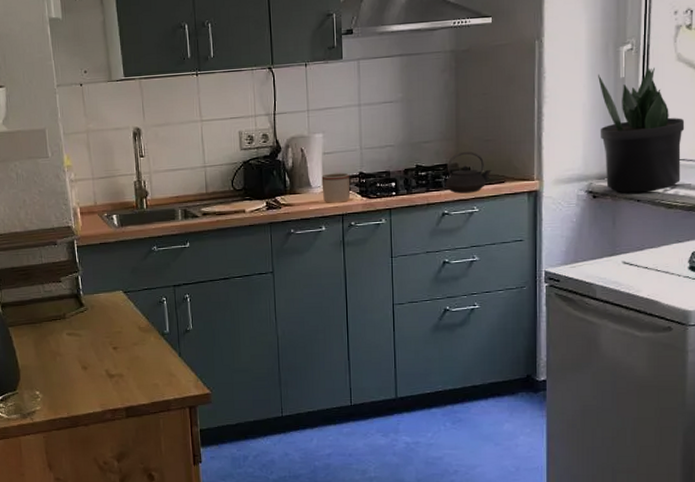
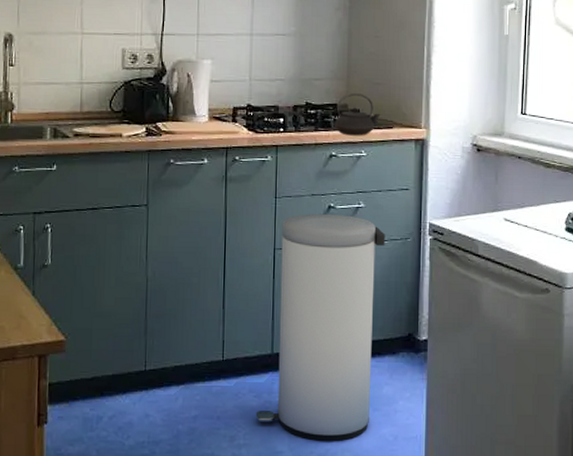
mug: present [321,173,351,204] -> none [206,103,237,136]
pedal bin: none [384,268,501,473] -> present [255,213,385,441]
planter: present [598,67,685,193] -> none [484,28,562,150]

